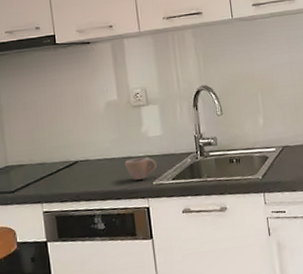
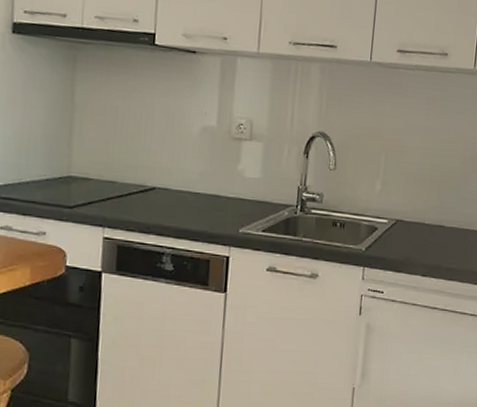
cup: present [124,157,157,180] -> none [209,198,248,224]

